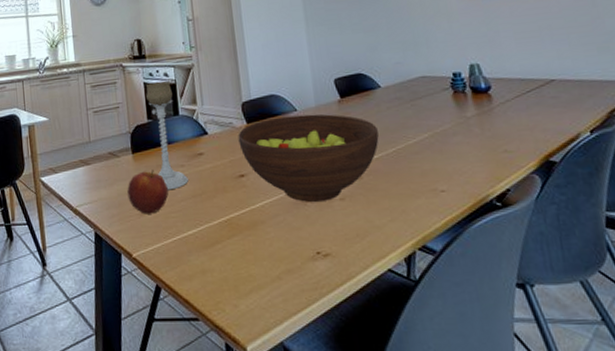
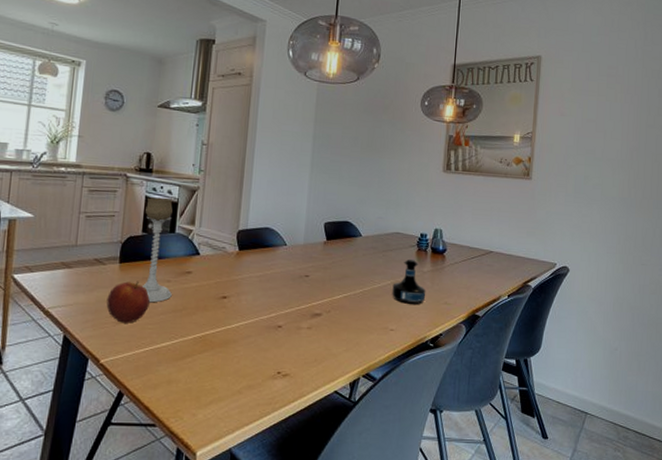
fruit bowl: present [238,114,379,202] -> none [227,248,352,328]
tequila bottle: none [431,104,478,158] -> present [392,258,426,304]

